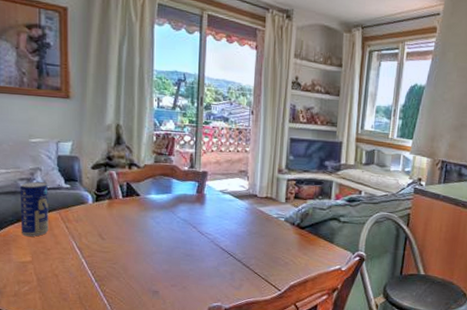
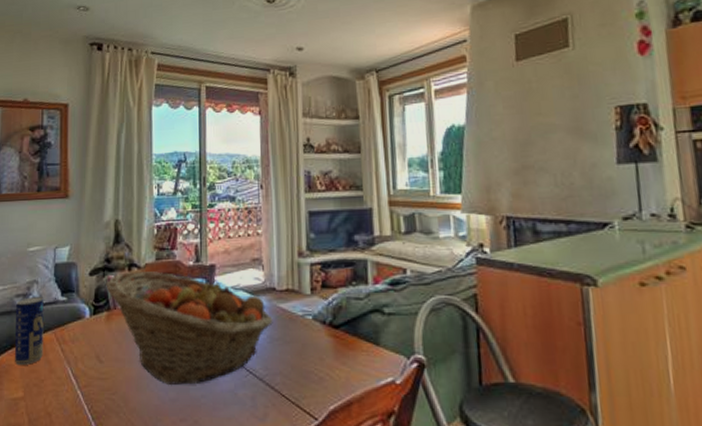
fruit basket: none [108,169,253,261] -> present [106,270,273,386]

